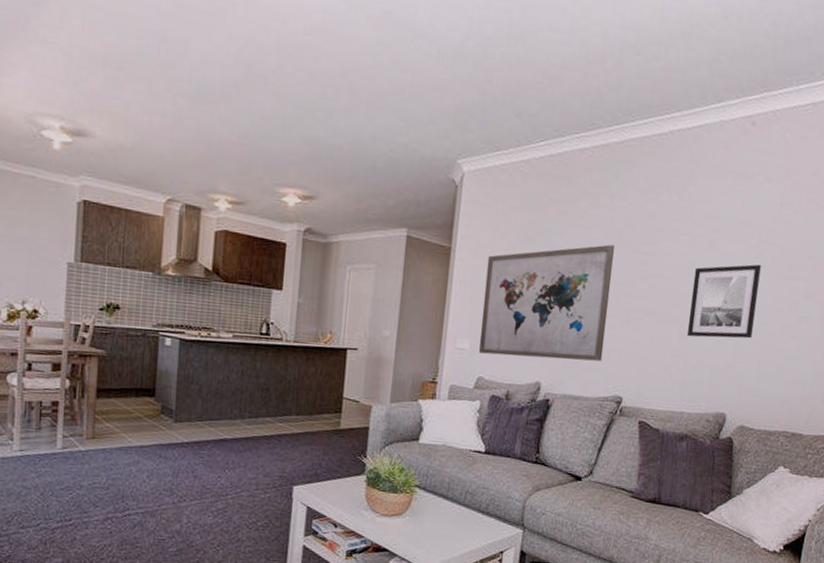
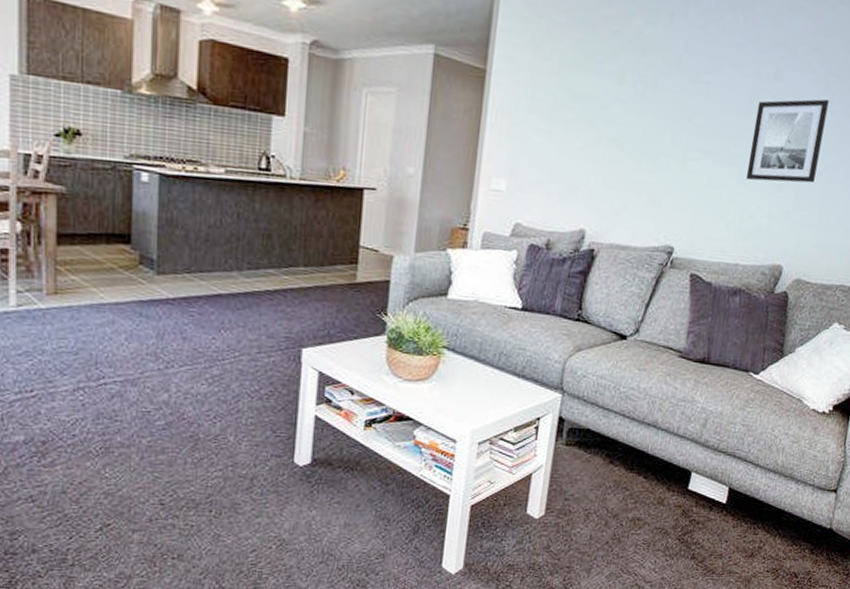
wall art: present [478,244,615,362] -> none [516,71,672,207]

